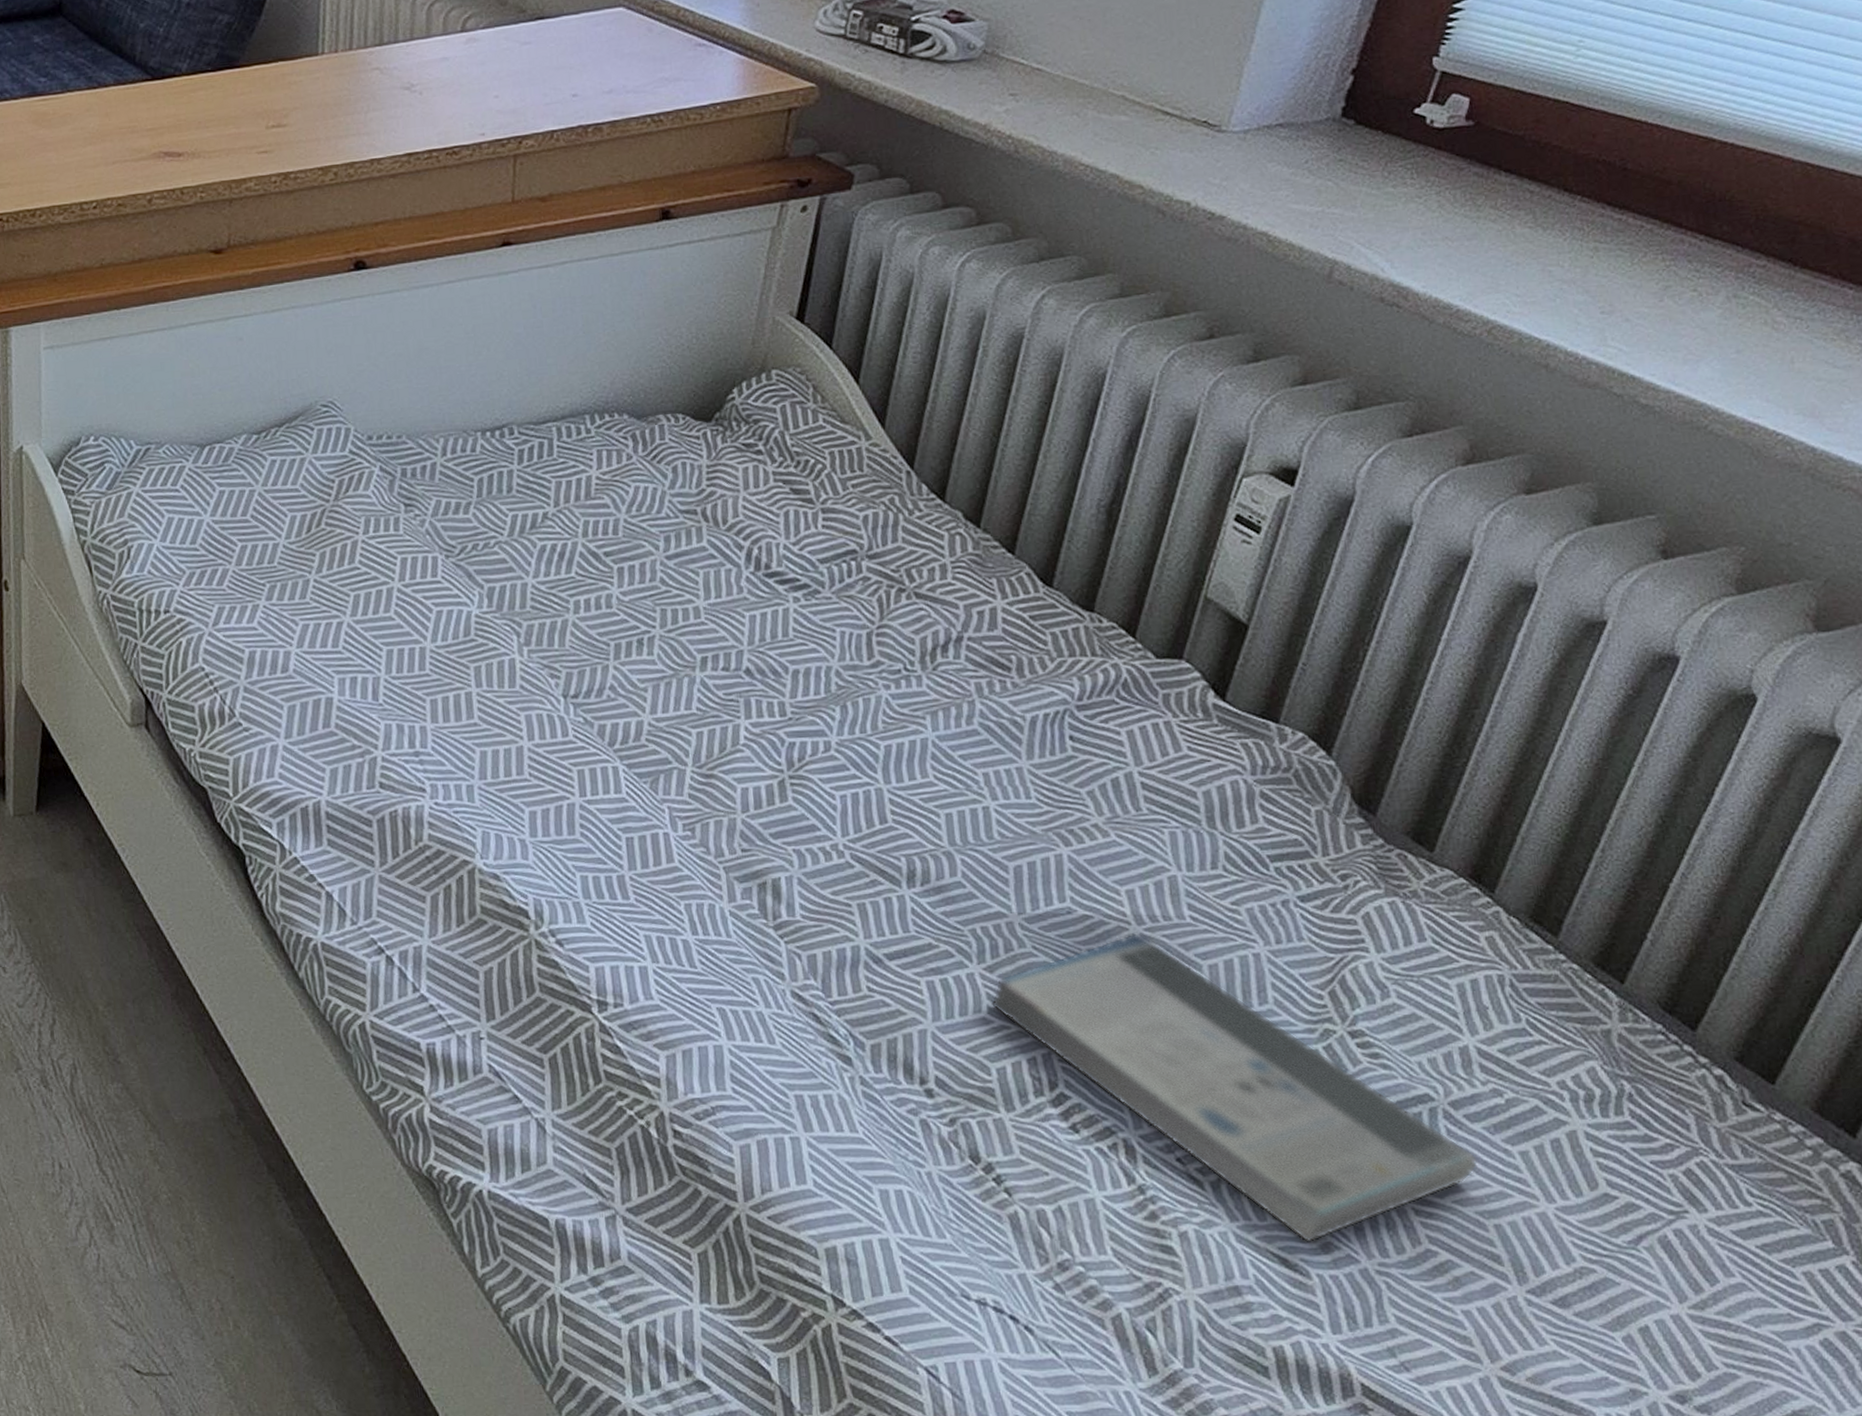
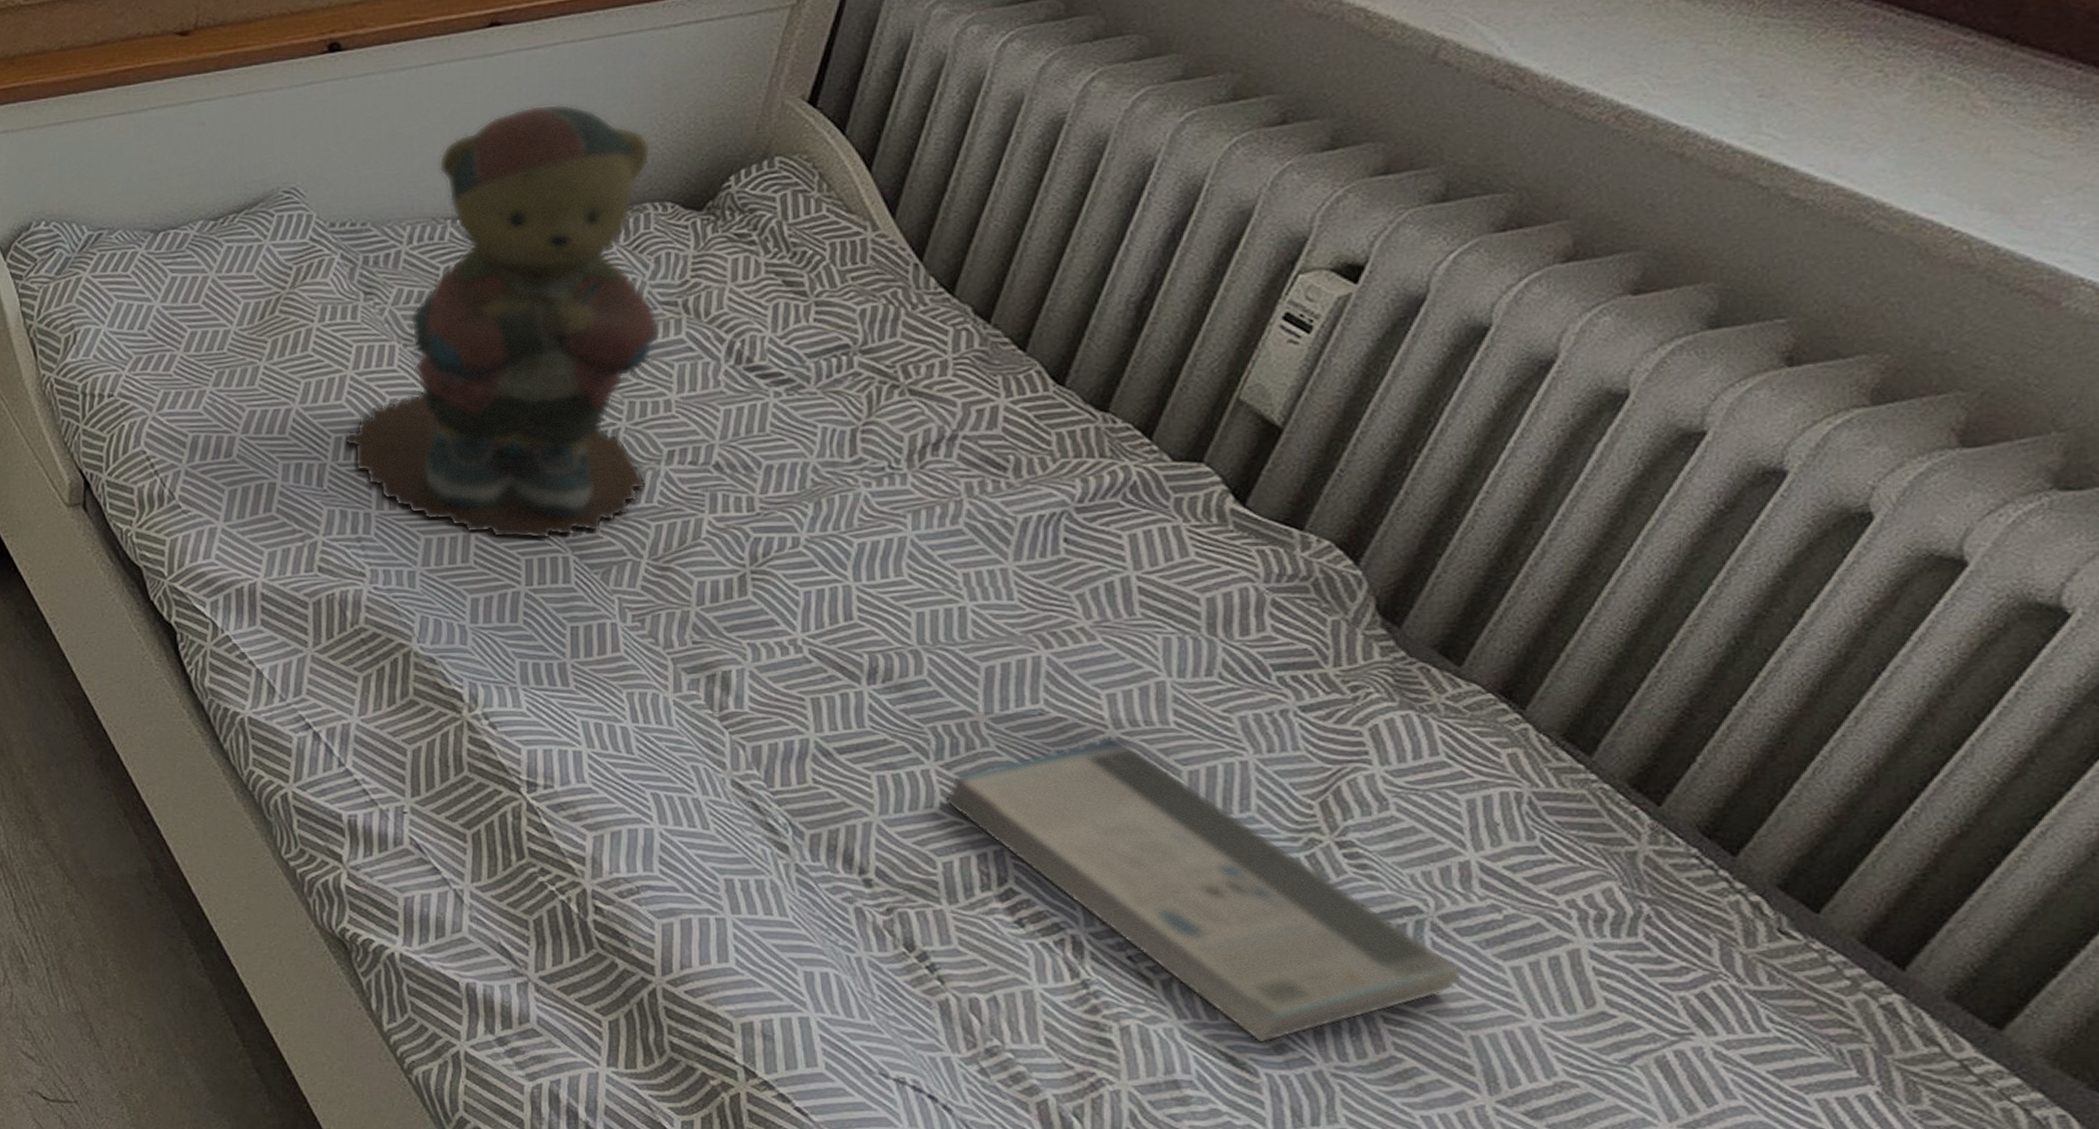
teddy bear: none [395,319,685,750] -> present [343,103,660,540]

